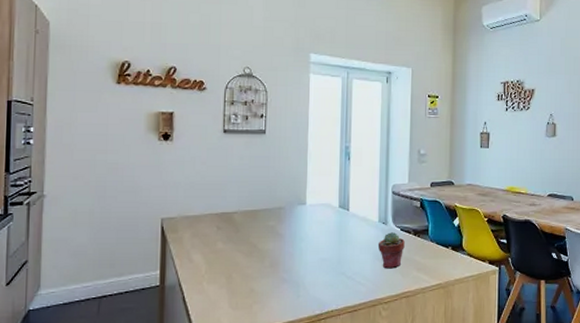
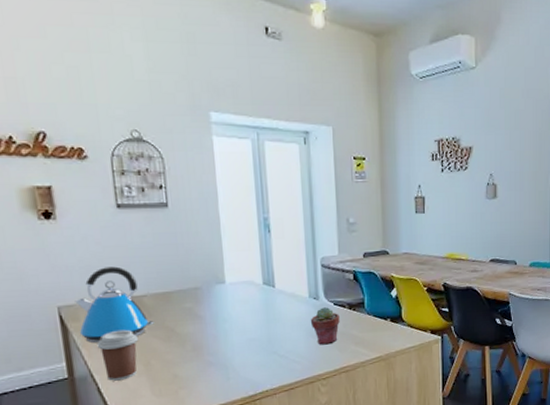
kettle: none [175,184,240,254] -> present [75,266,154,343]
coffee cup: none [188,243,225,291] -> present [97,329,139,381]

